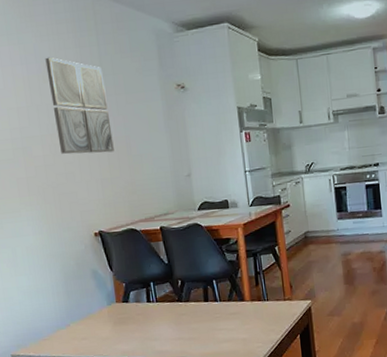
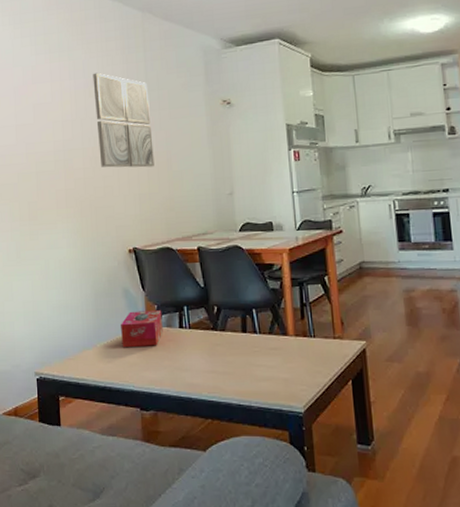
tissue box: none [92,288,132,325] -> present [121,310,163,348]

